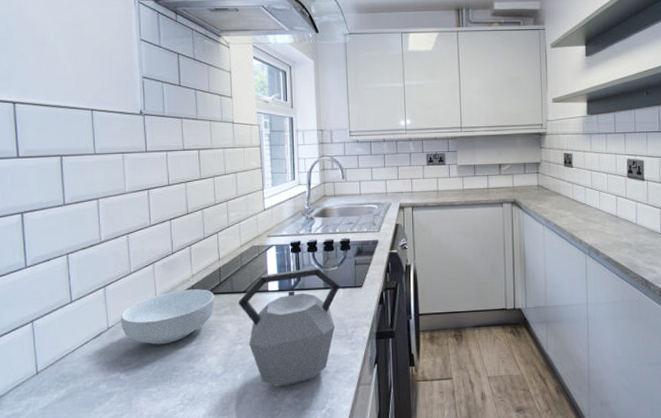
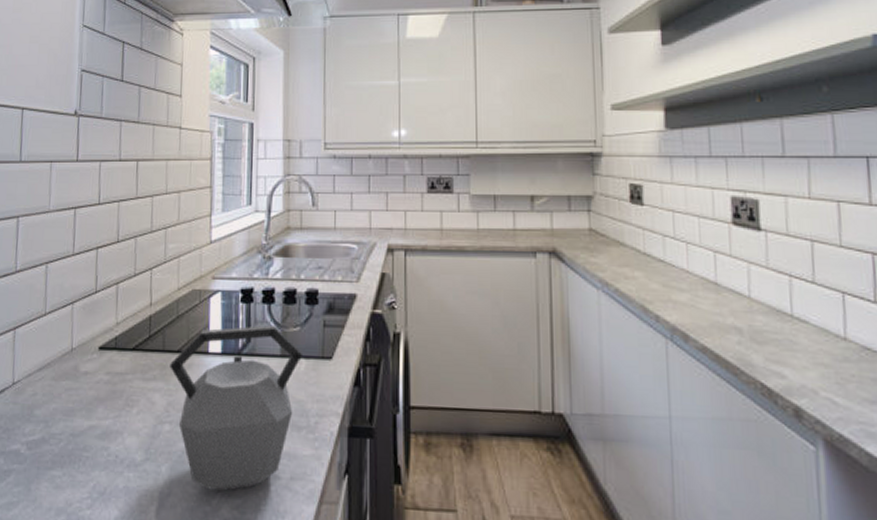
cereal bowl: present [120,289,215,345] -> none [28,341,142,413]

